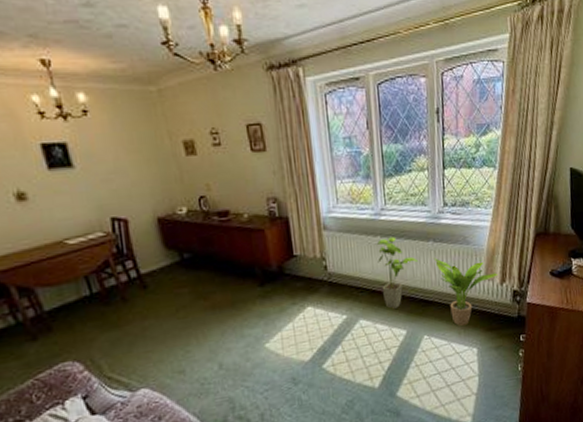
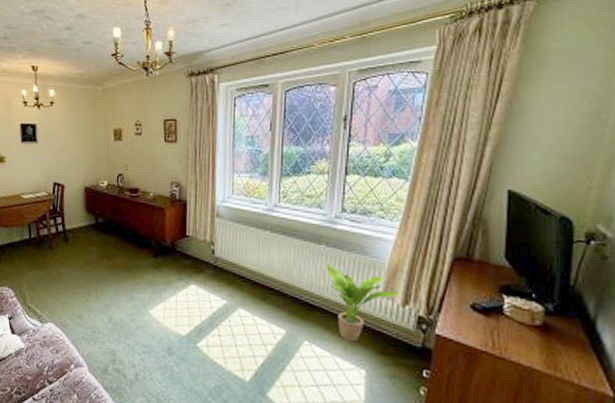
house plant: present [376,237,418,309] -> none [264,234,307,305]

